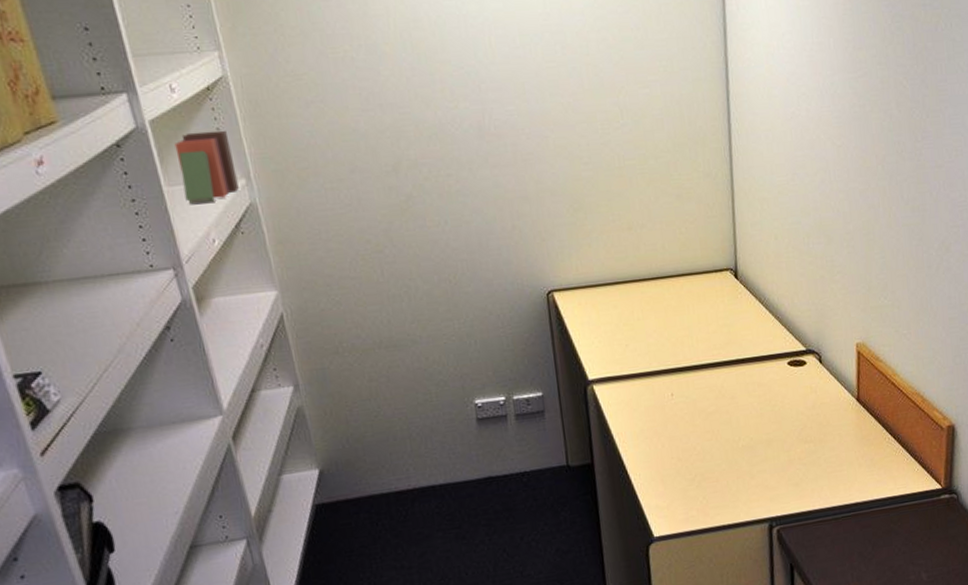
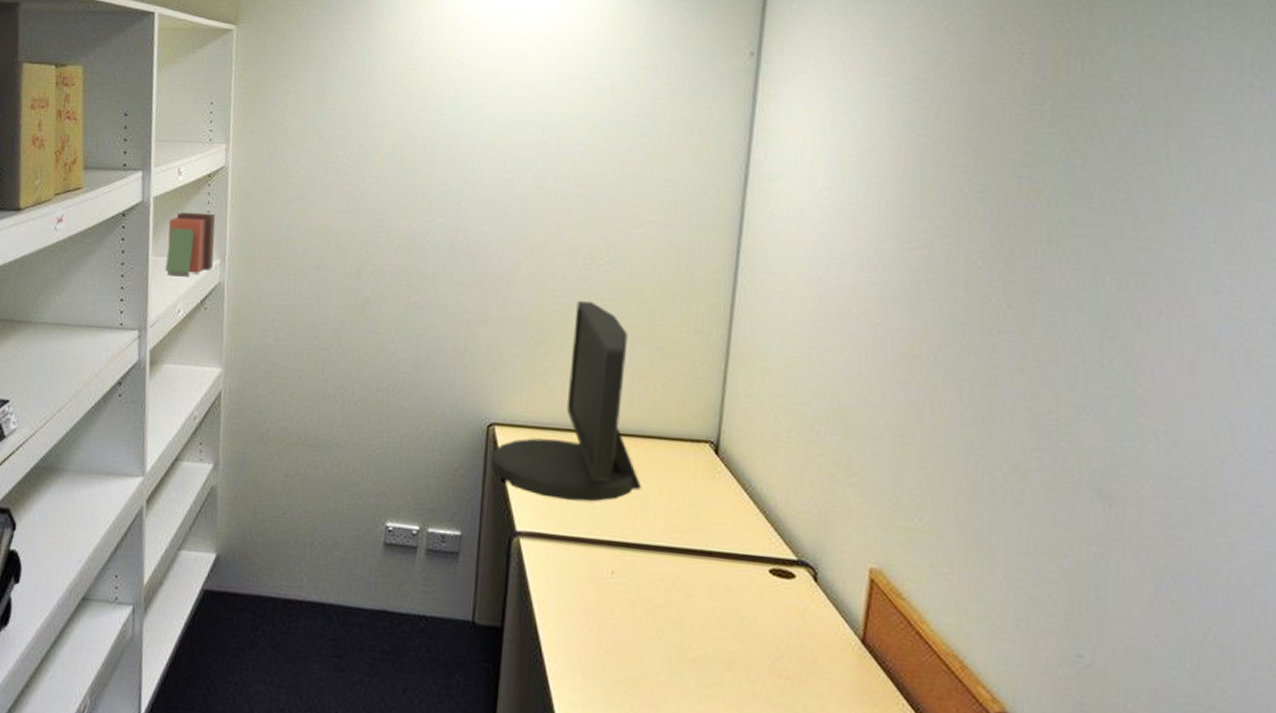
monitor: none [555,164,683,345] -> present [491,301,641,501]

